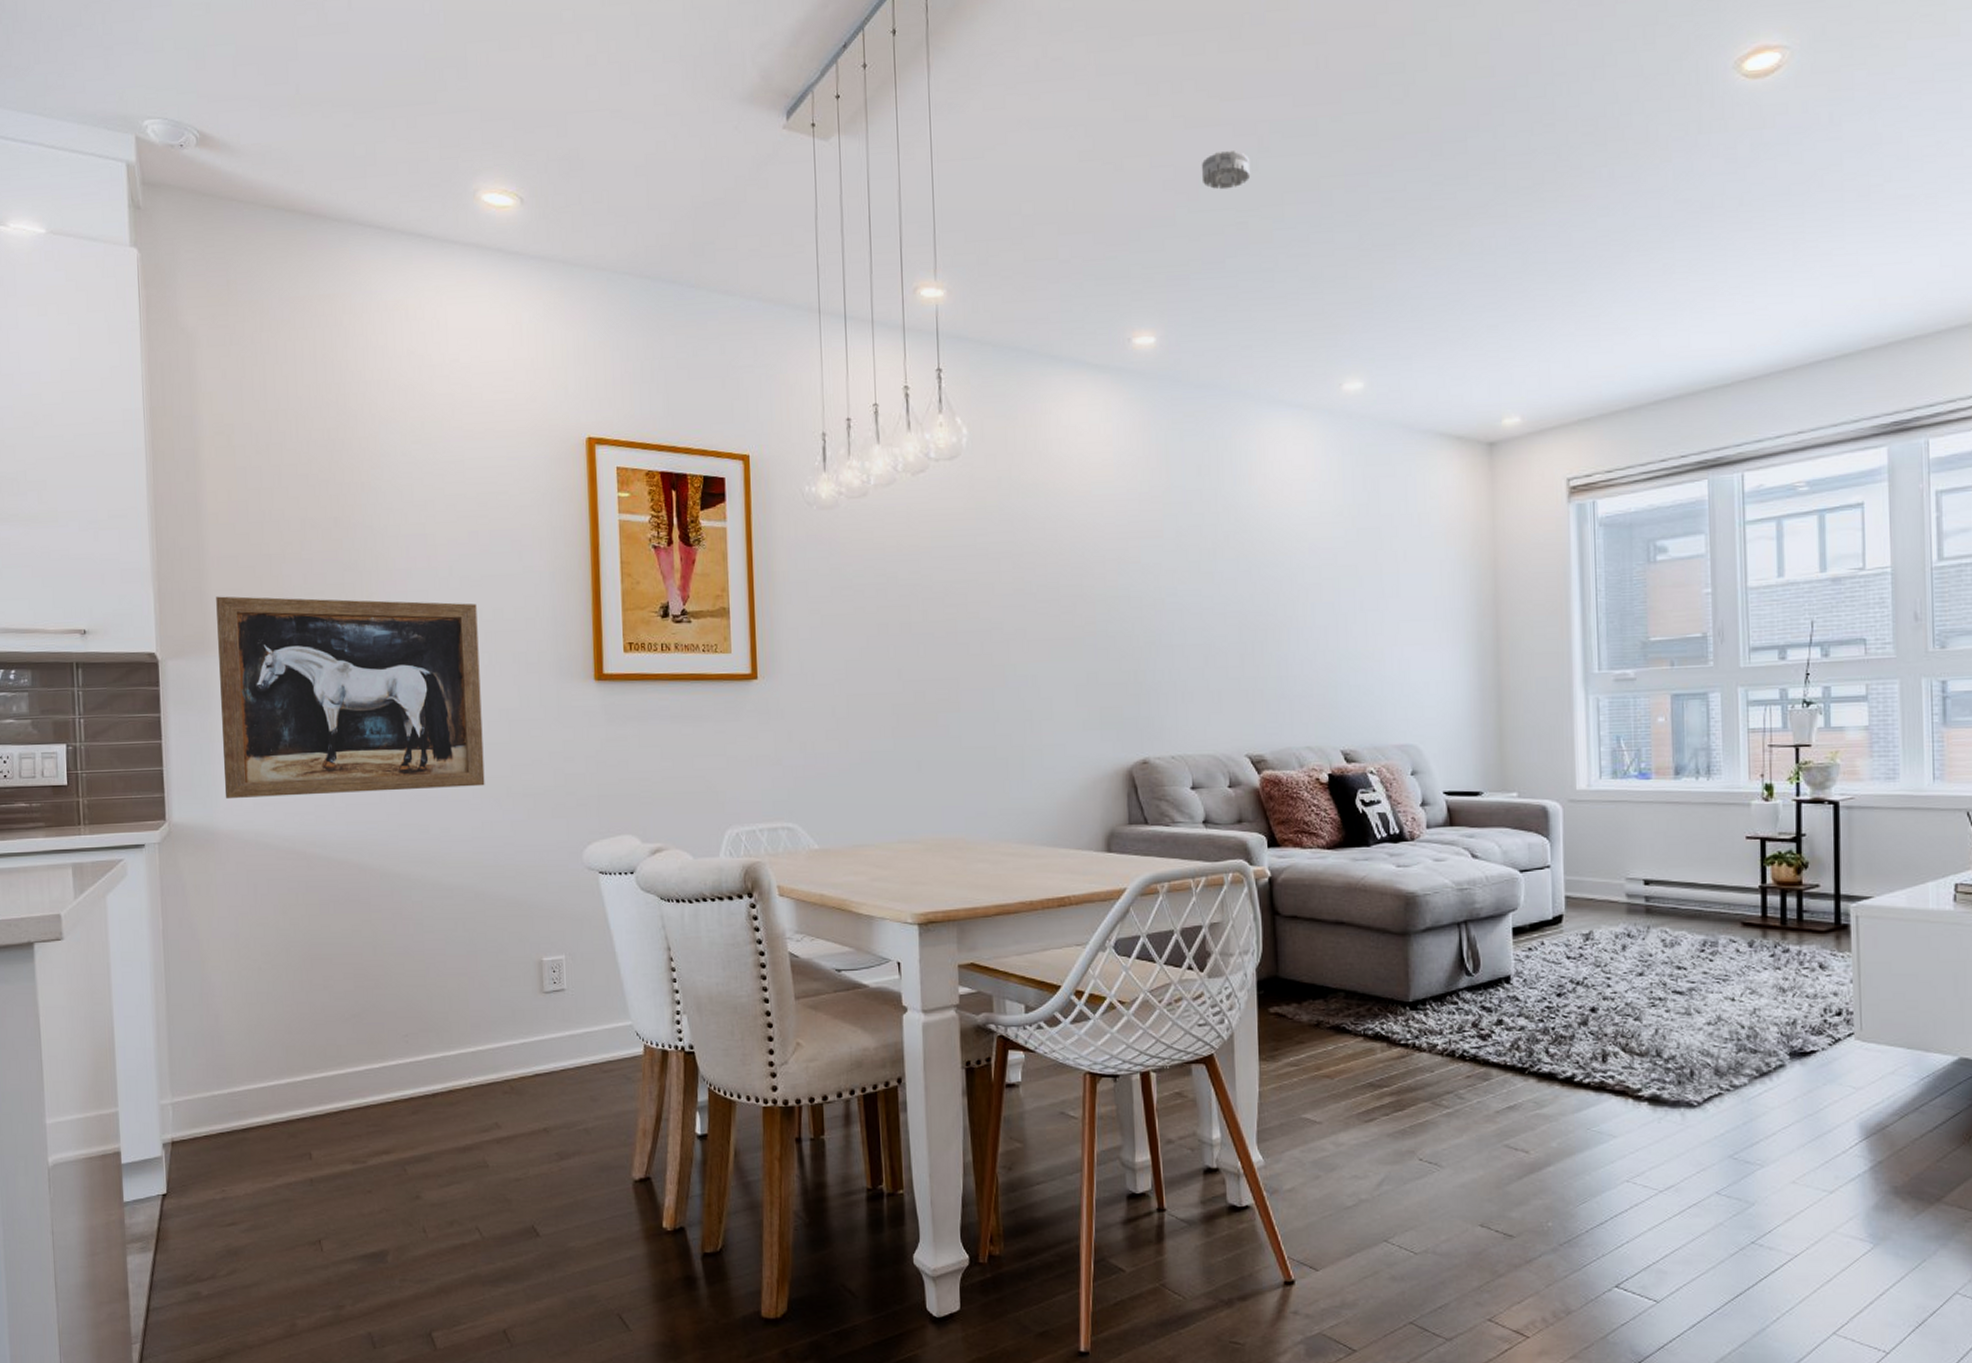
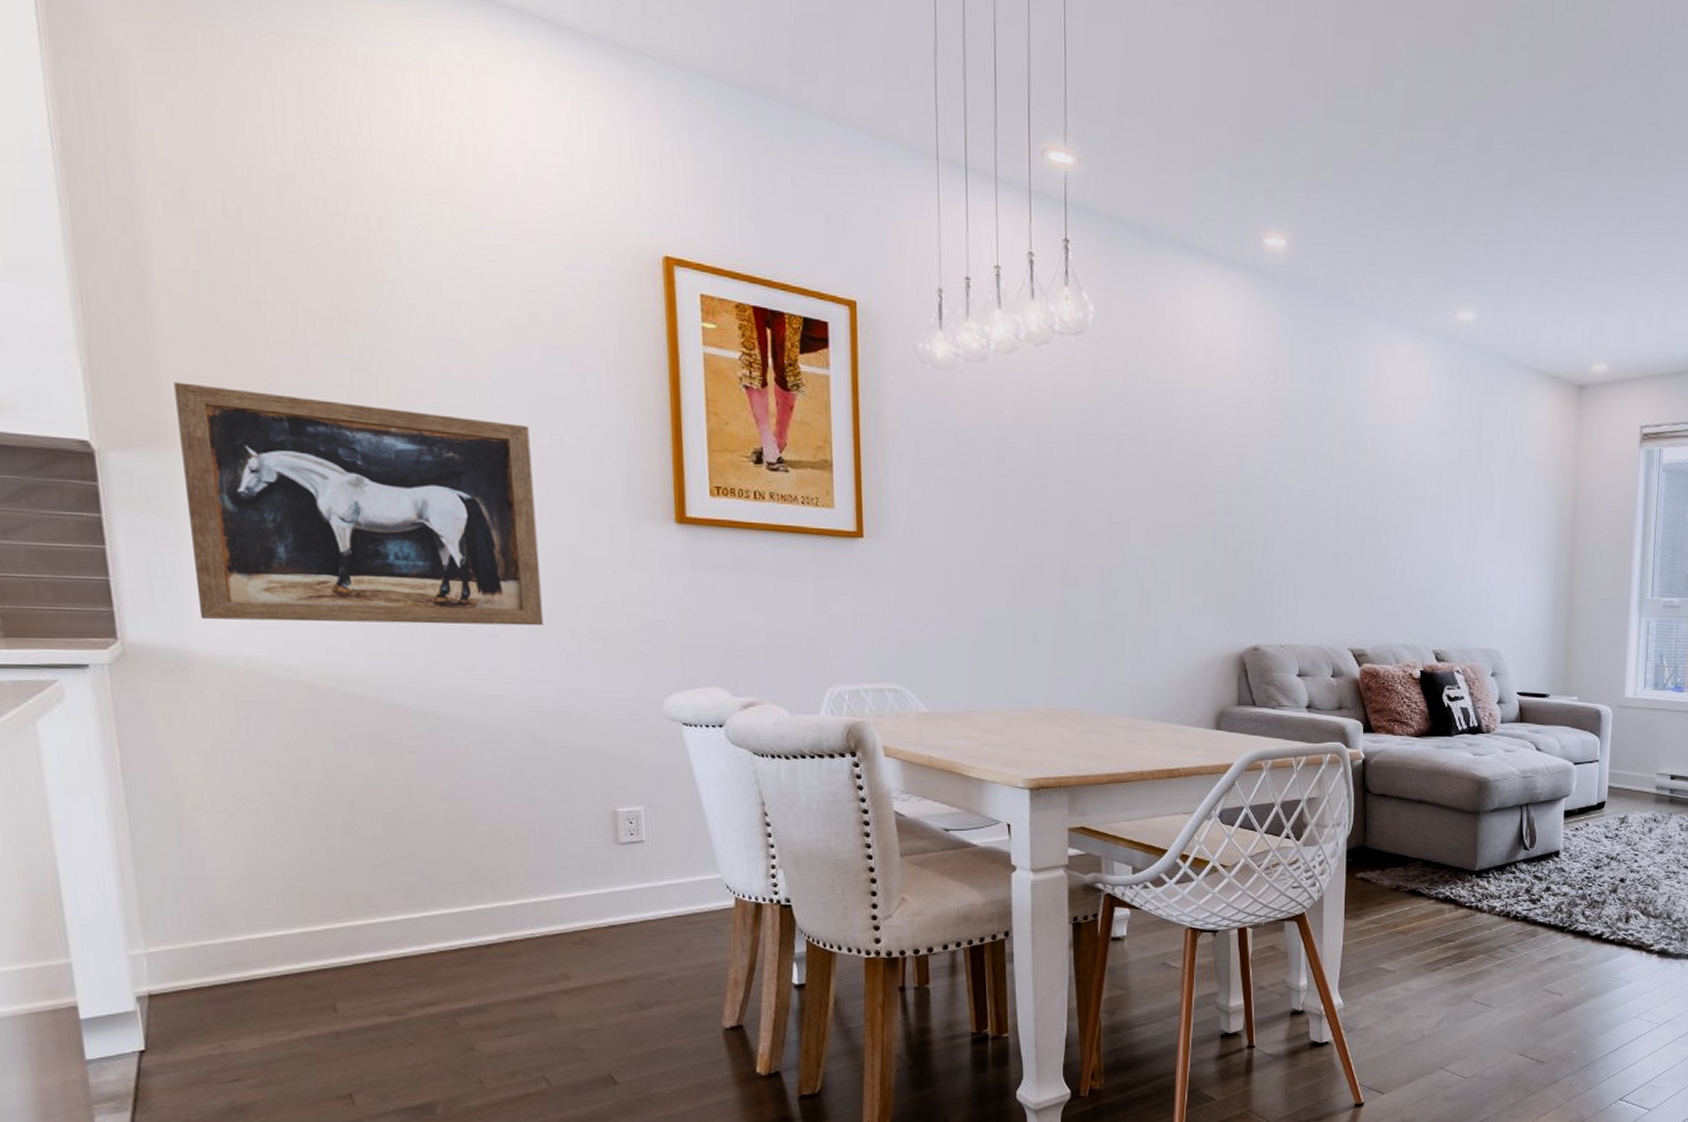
smoke detector: present [1201,151,1251,190] -> none [1338,64,1386,104]

